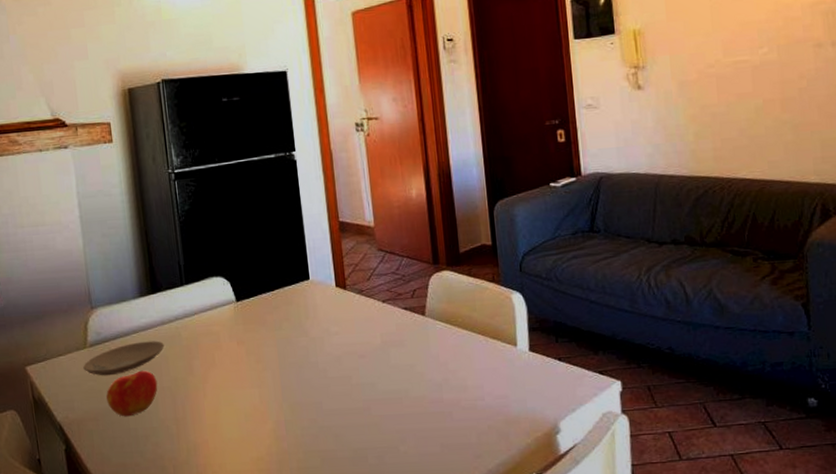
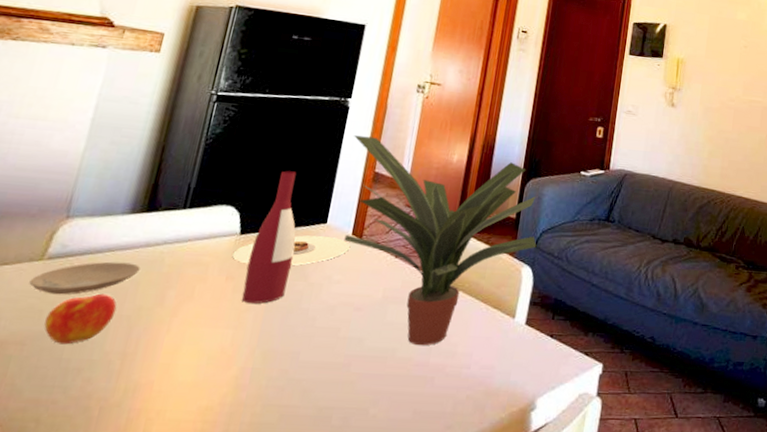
plate: none [236,291,338,327] -> present [232,235,351,265]
wine bottle: none [250,234,292,363] -> present [242,171,297,304]
potted plant: none [308,186,522,384] -> present [344,135,537,346]

